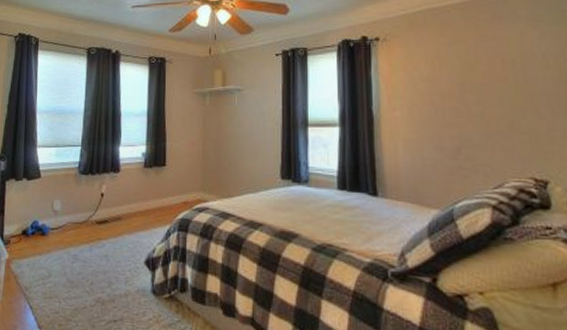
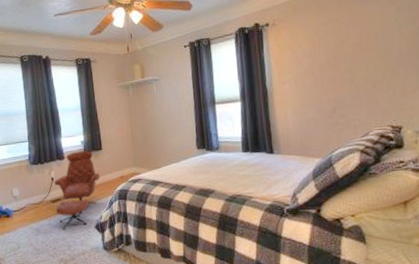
armchair: none [100,164,159,260] -> present [54,150,100,229]

